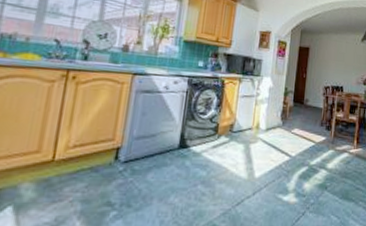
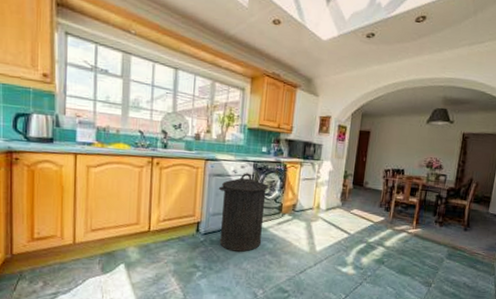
trash can: none [142,89,205,182] -> present [218,173,269,252]

